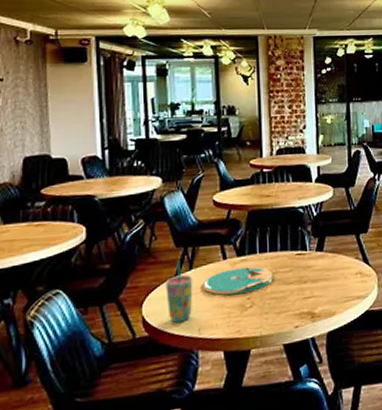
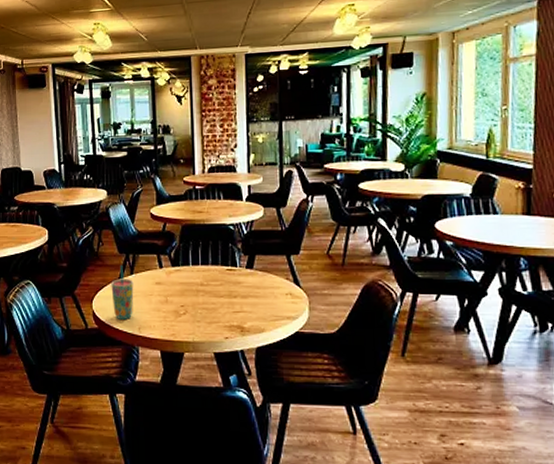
plate: present [202,267,273,296] -> none [142,277,204,301]

